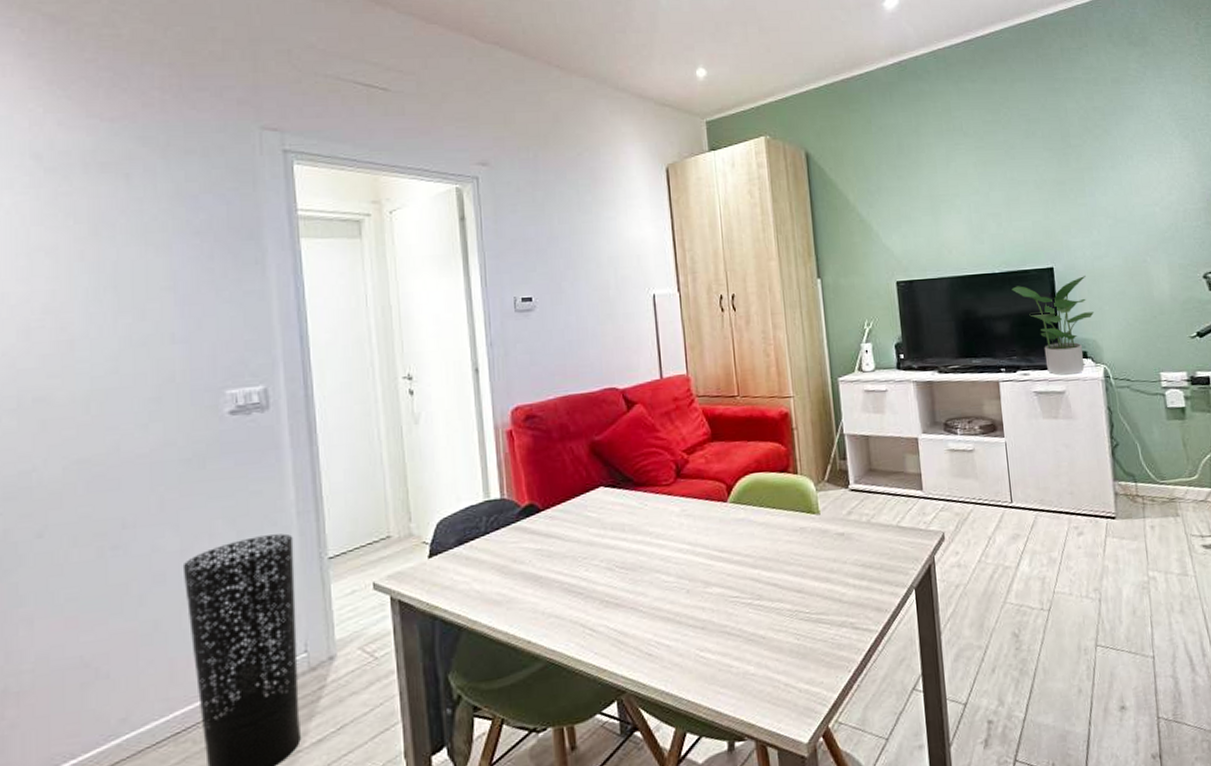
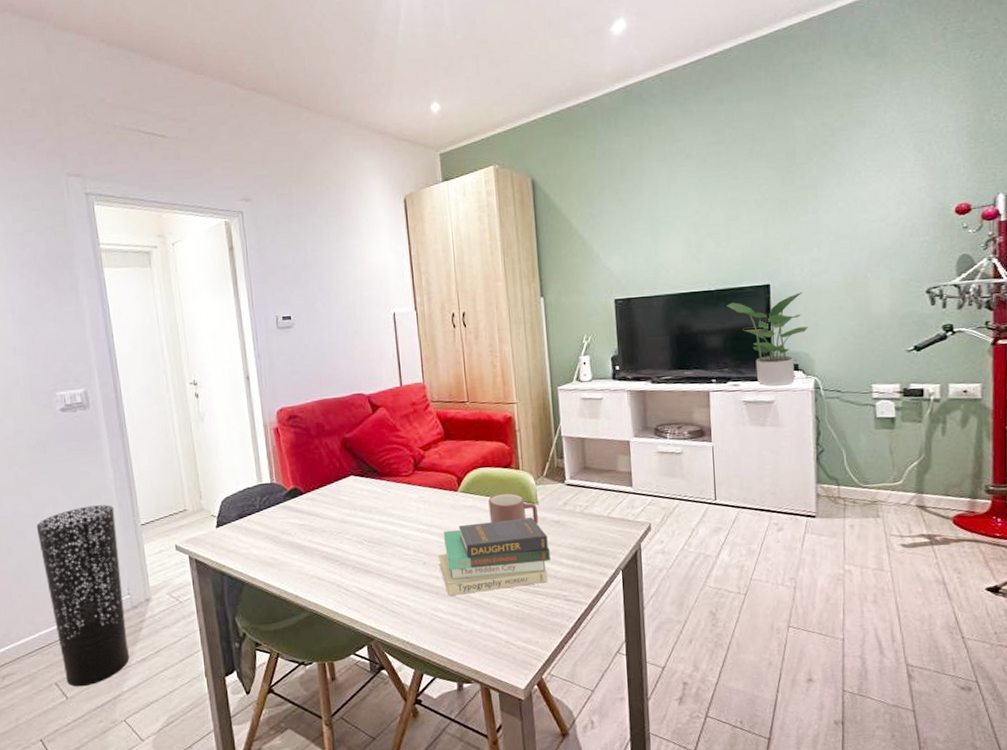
books: none [704,530,835,631] -> present [438,517,550,596]
mug: none [763,502,821,539] -> present [488,493,539,525]

